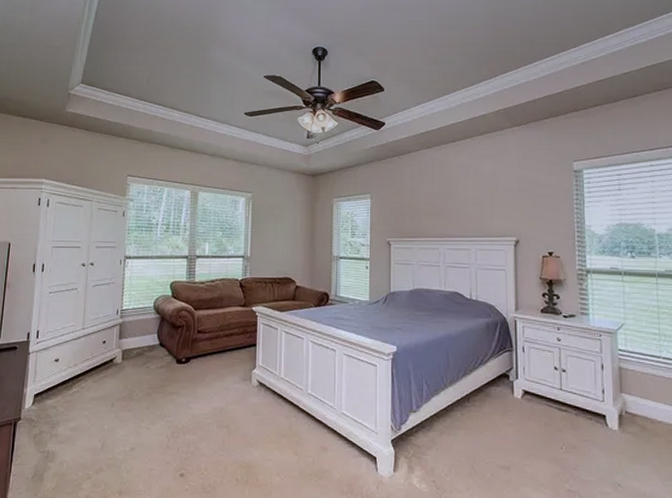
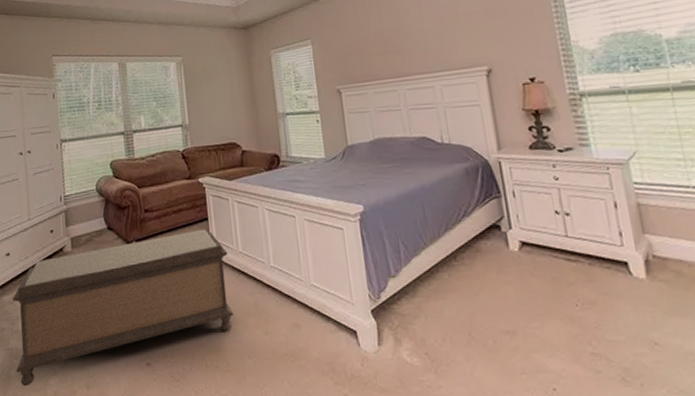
bench: none [50,354,271,489] -> present [12,229,234,387]

